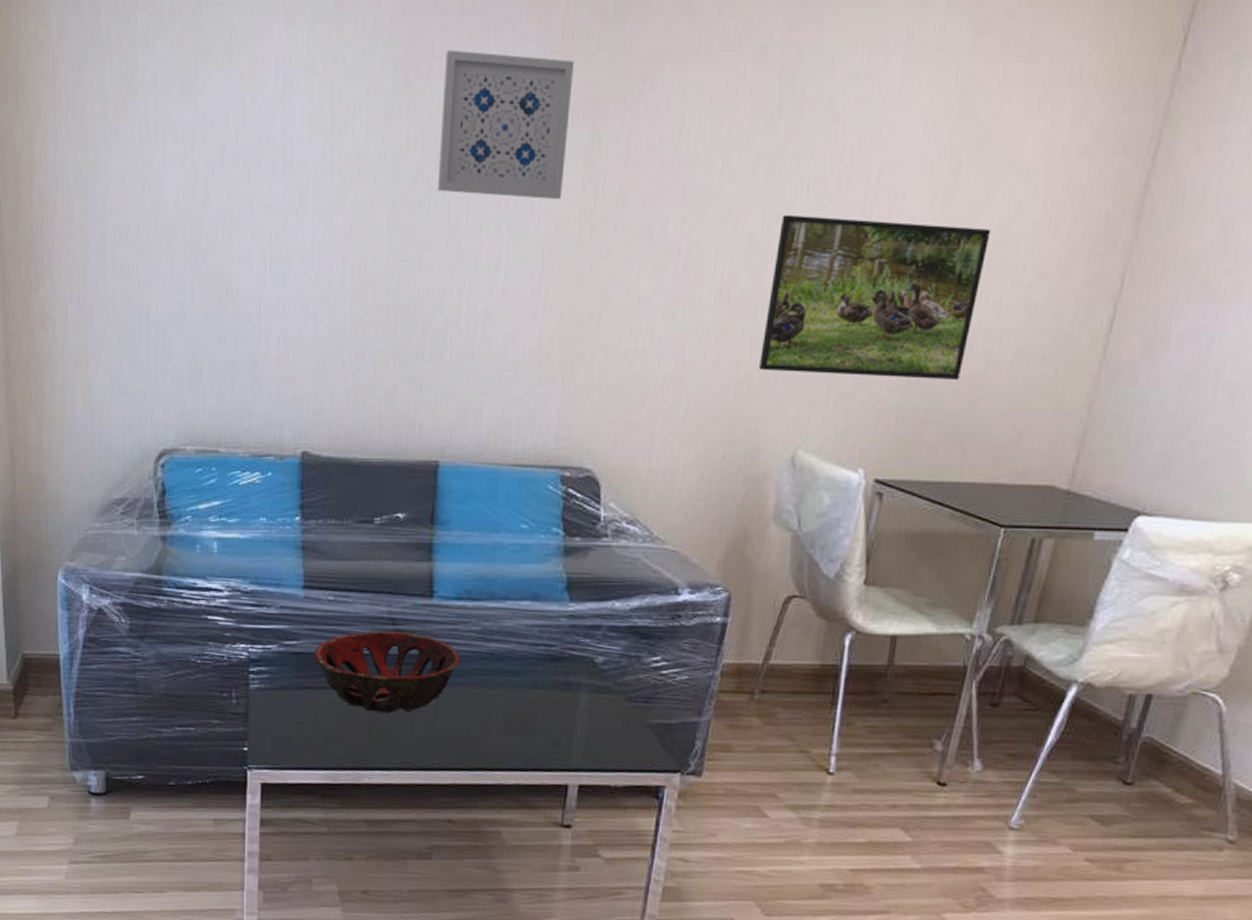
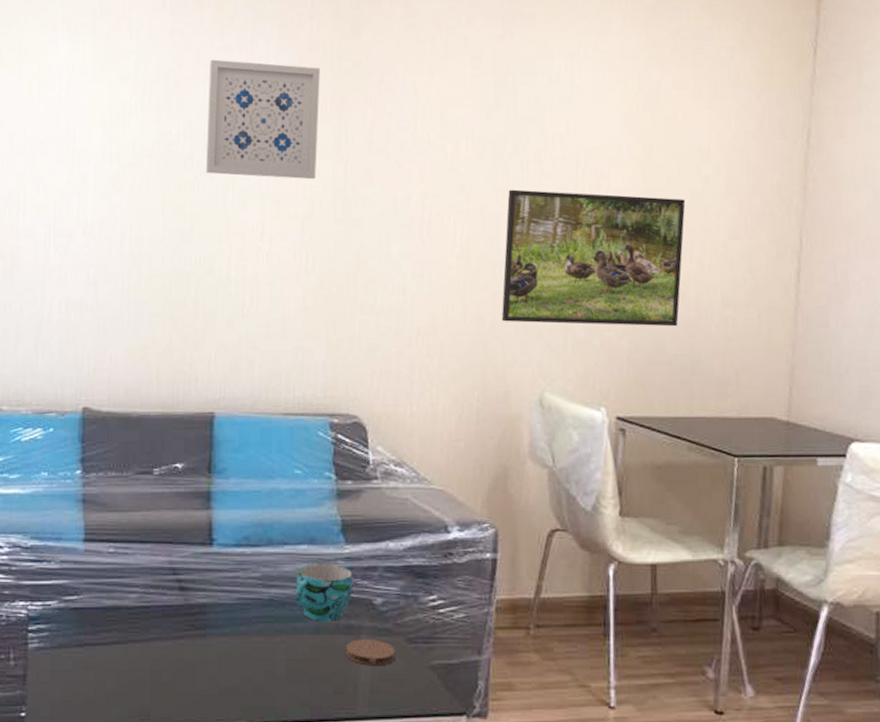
decorative bowl: present [313,631,460,713] -> none [94,581,242,667]
cup: none [515,619,574,677] -> present [295,563,352,622]
coaster: none [562,695,614,722] -> present [345,639,396,666]

